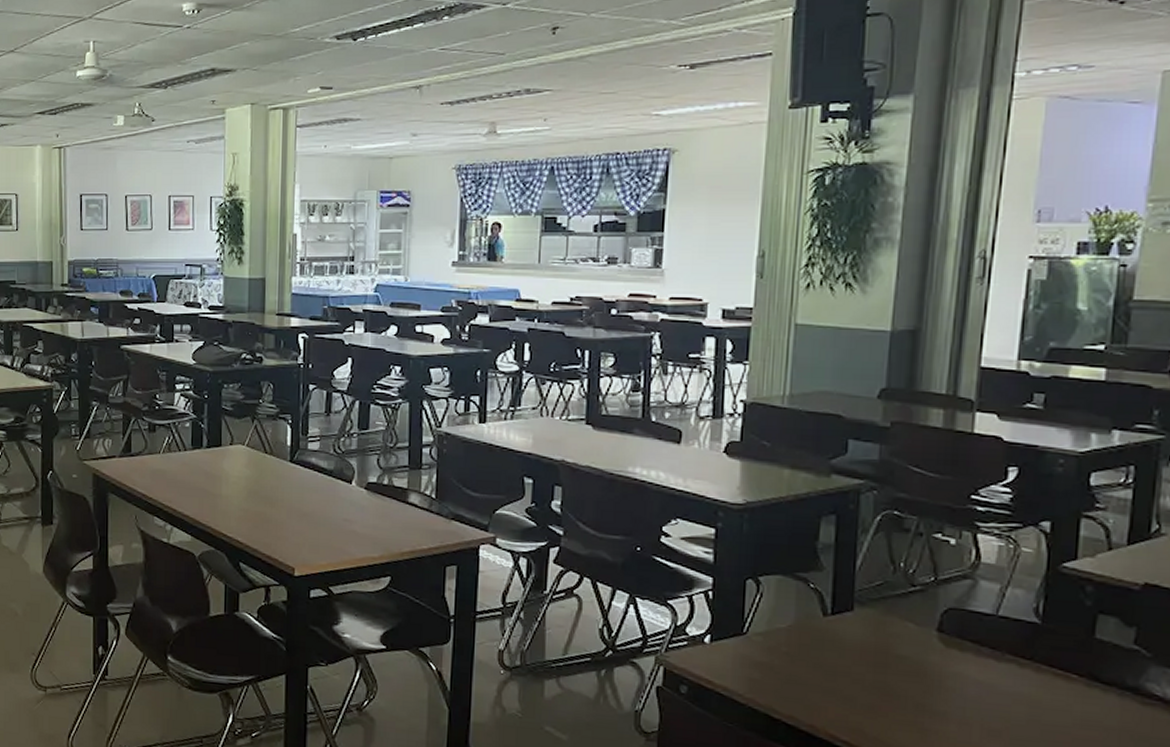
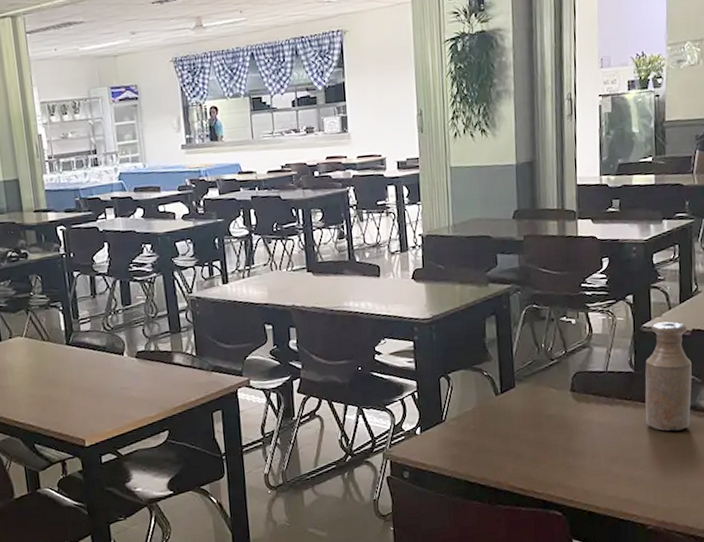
bottle: none [1051,564,1138,717] -> present [645,321,692,431]

